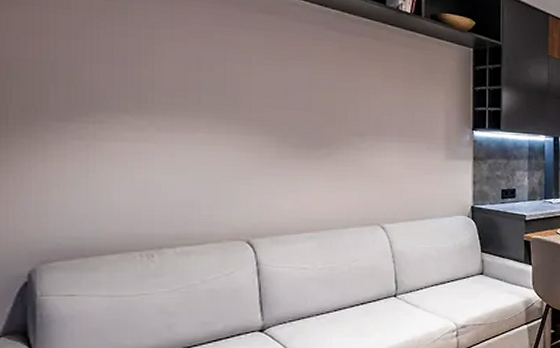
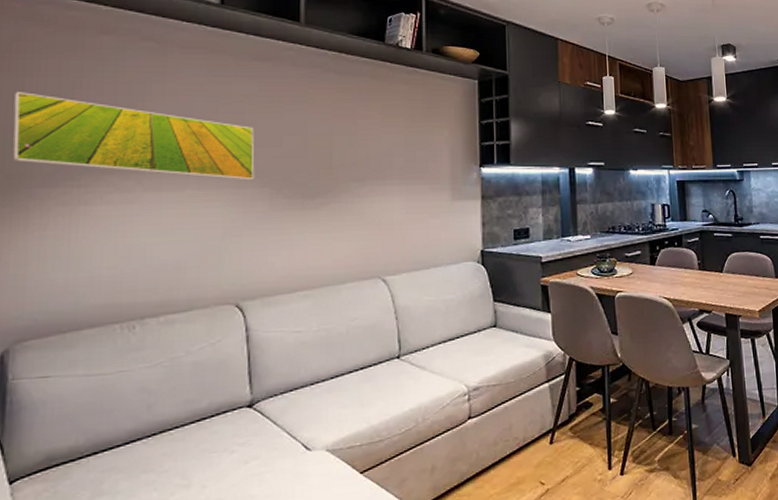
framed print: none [25,26,262,128] -> present [13,92,255,181]

